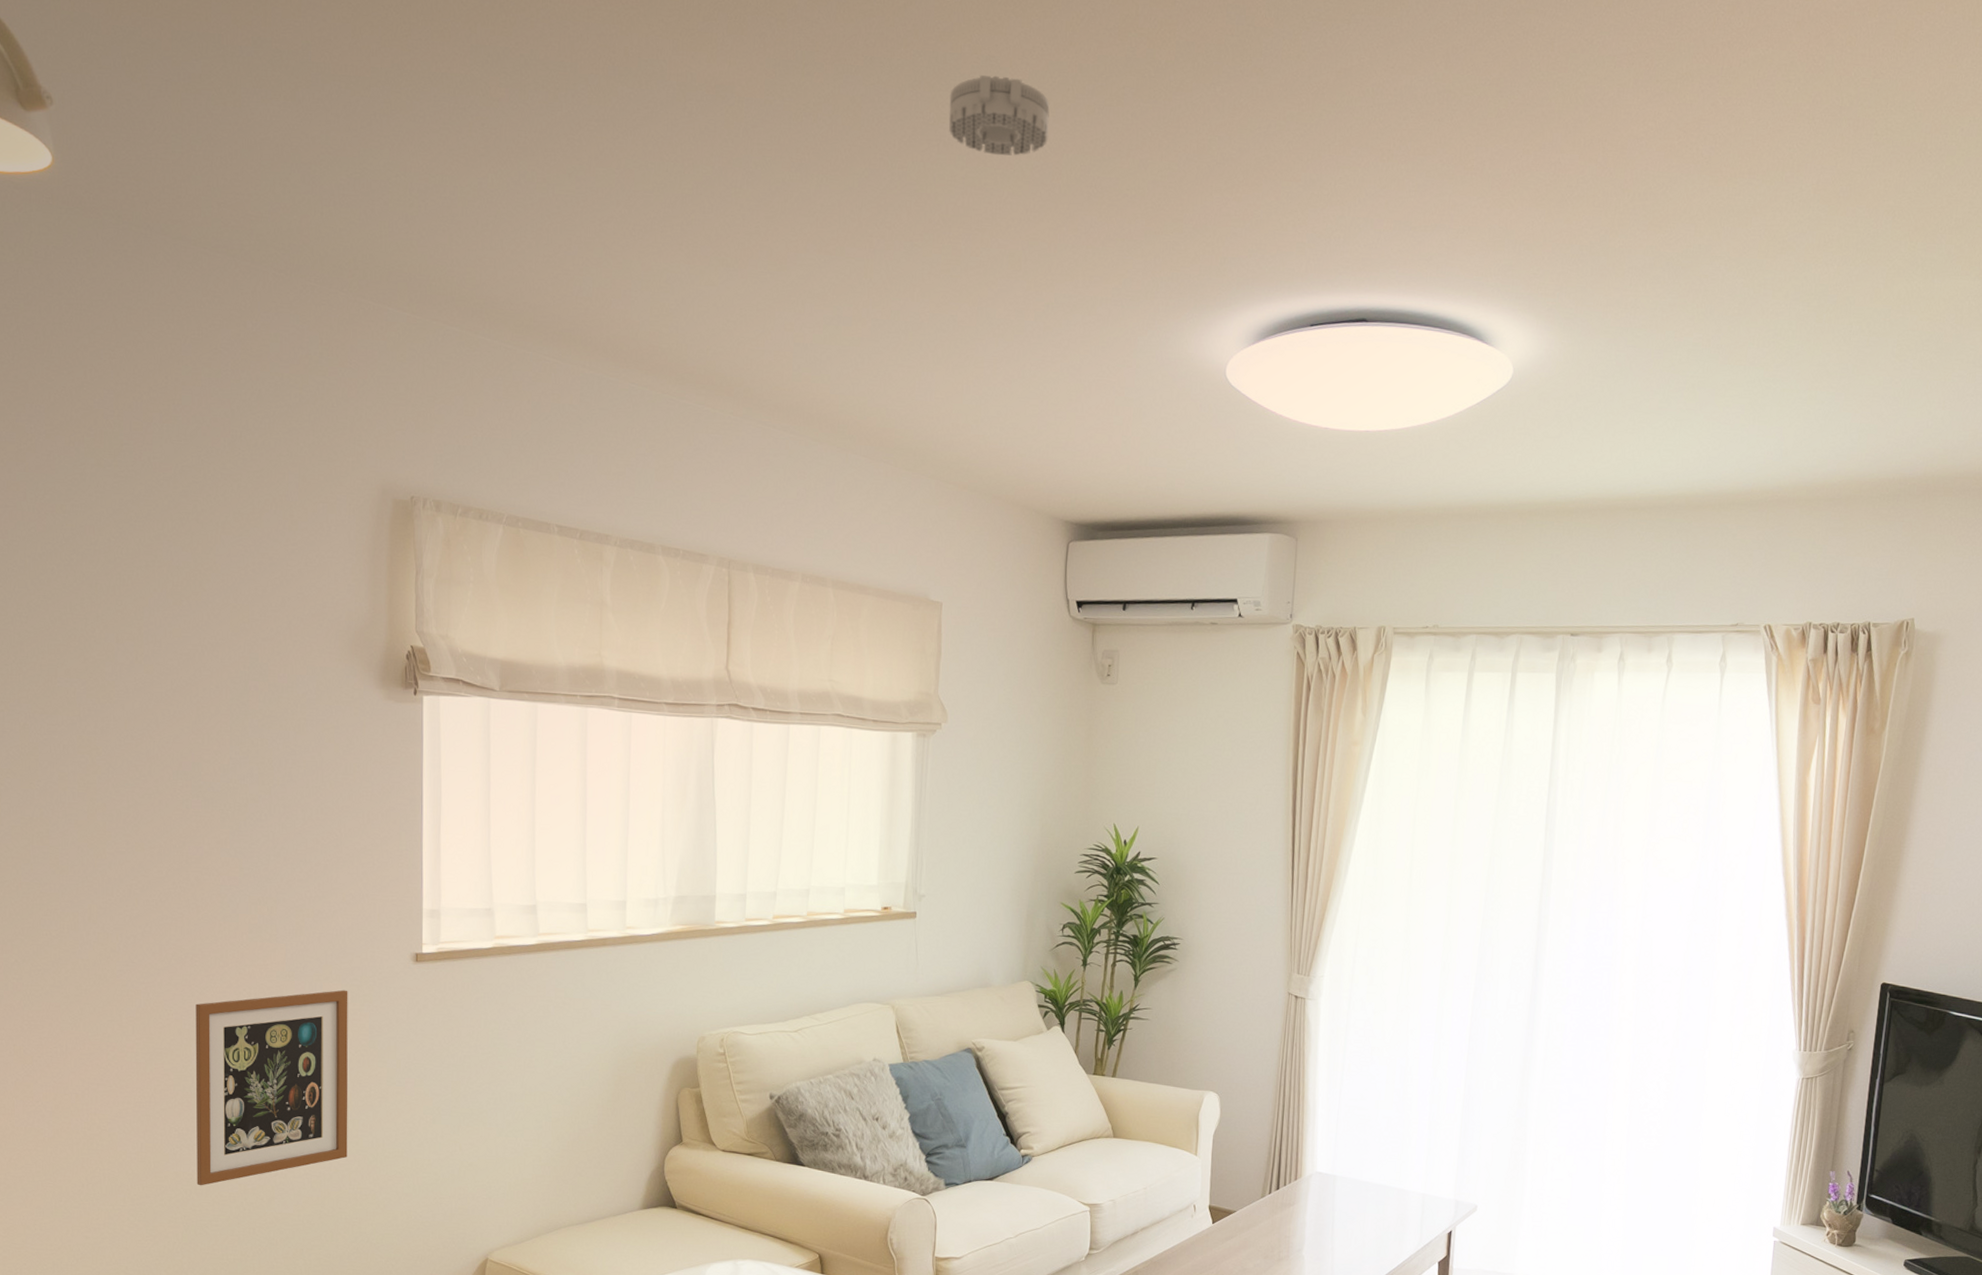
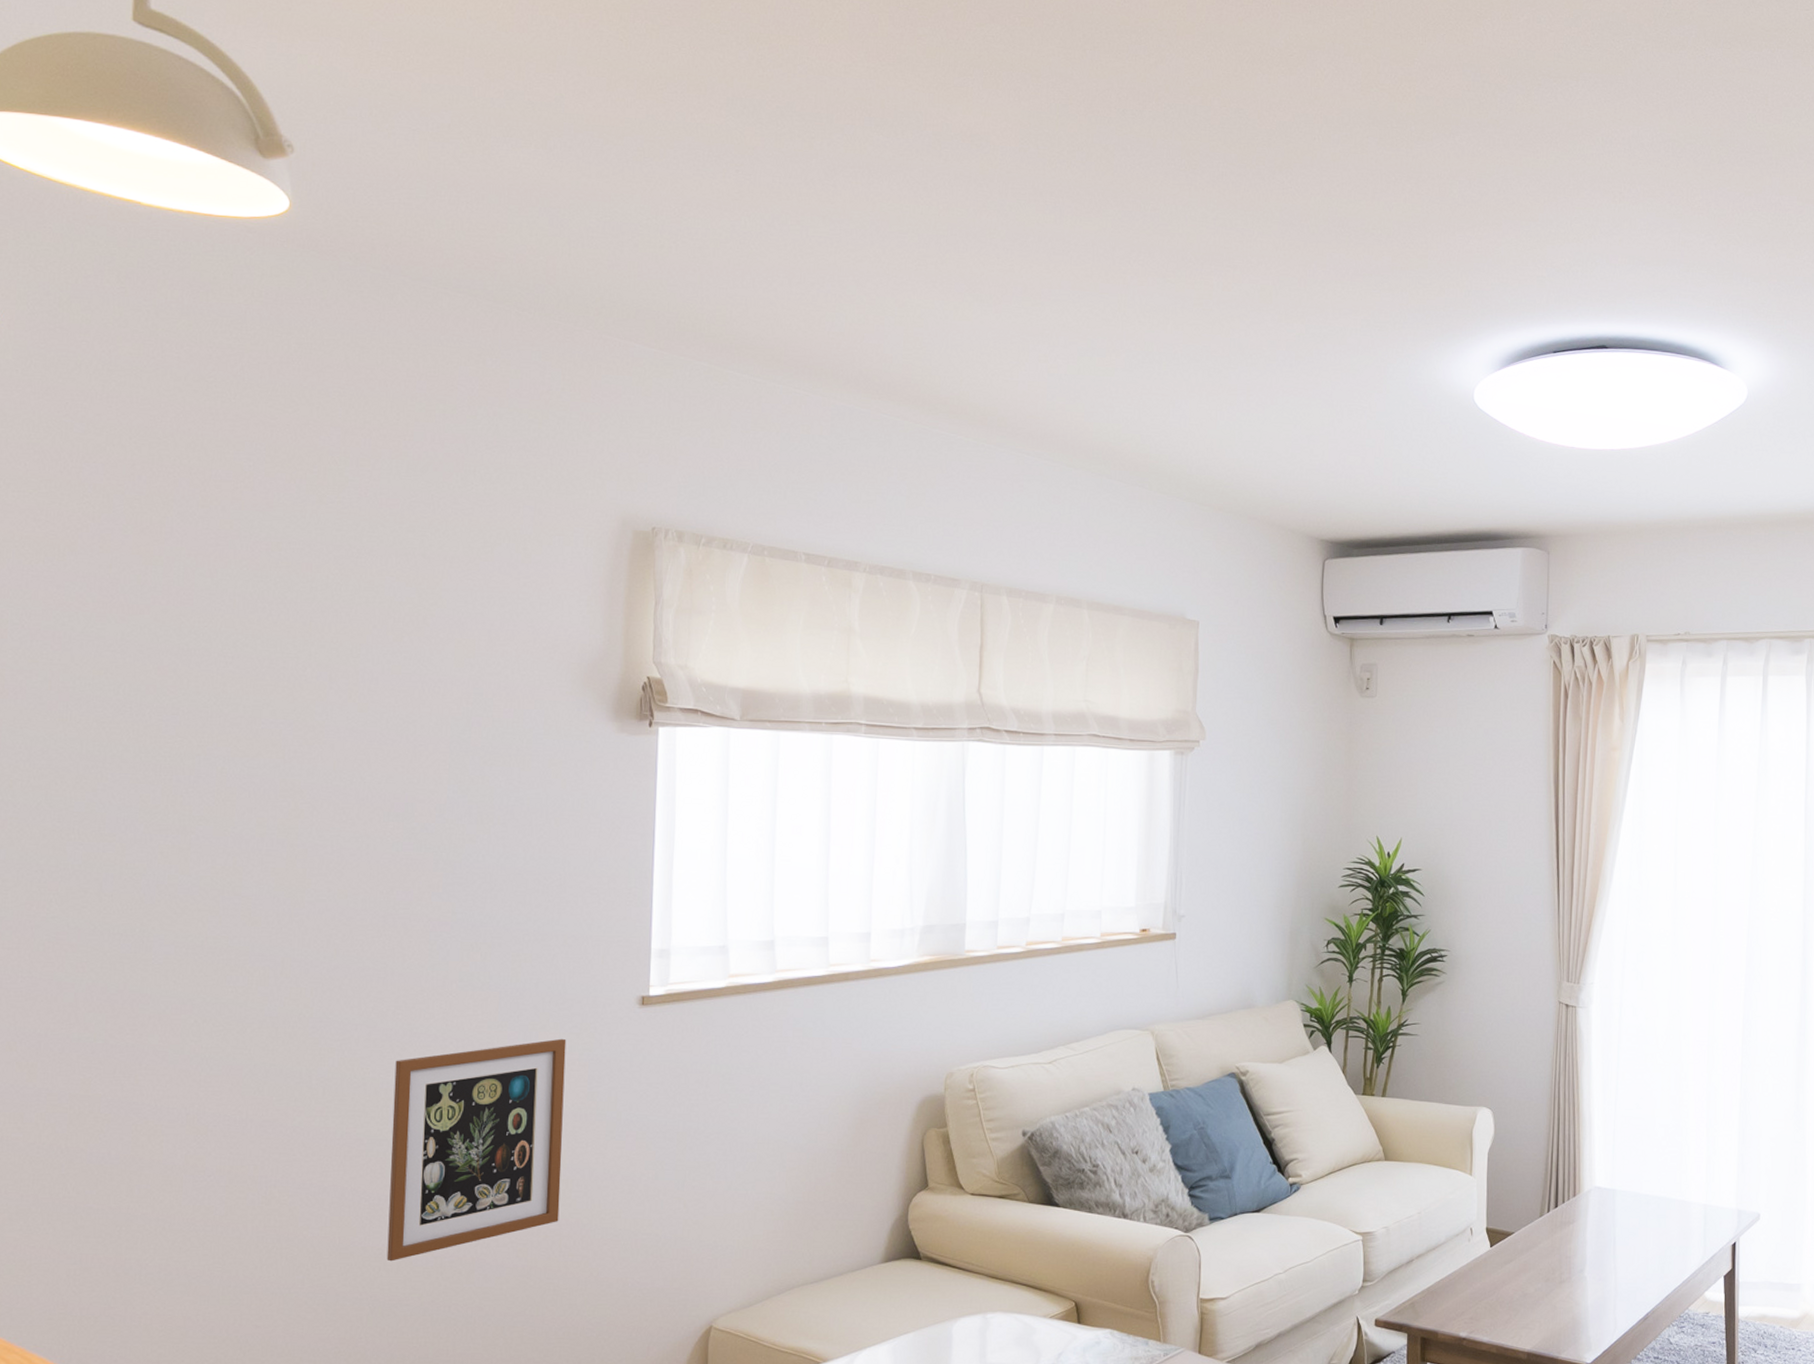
smoke detector: present [948,74,1050,156] -> none [1199,125,1297,199]

